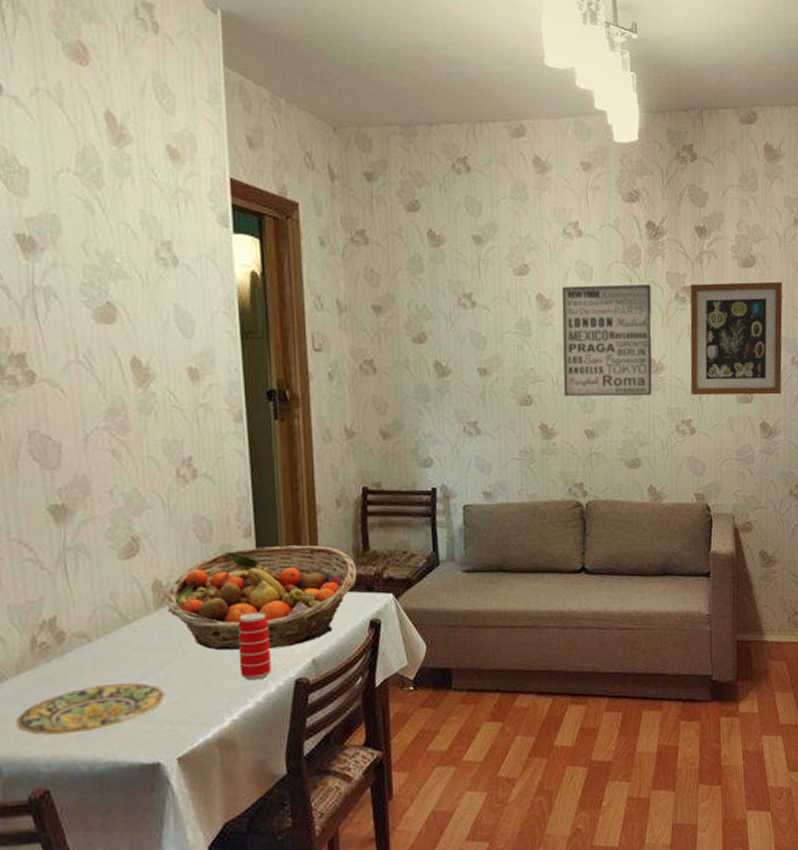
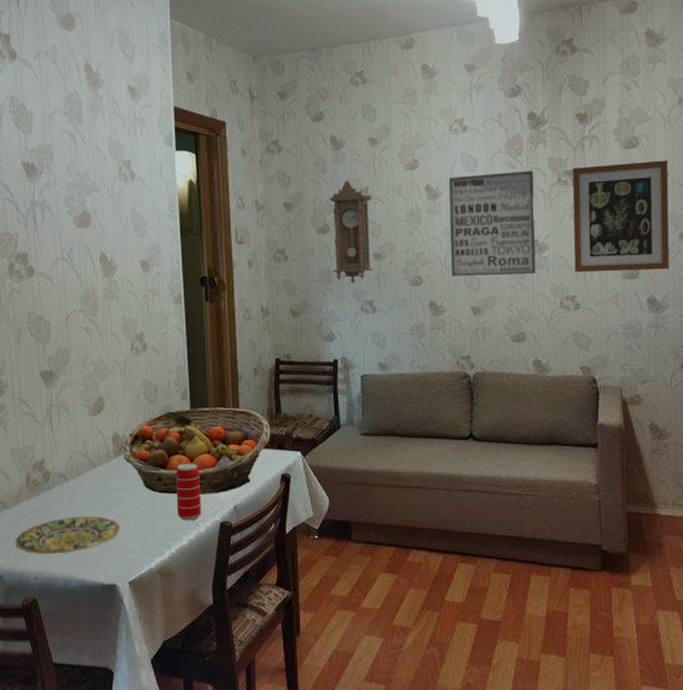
pendulum clock: none [426,283,477,402] -> present [329,180,373,284]

